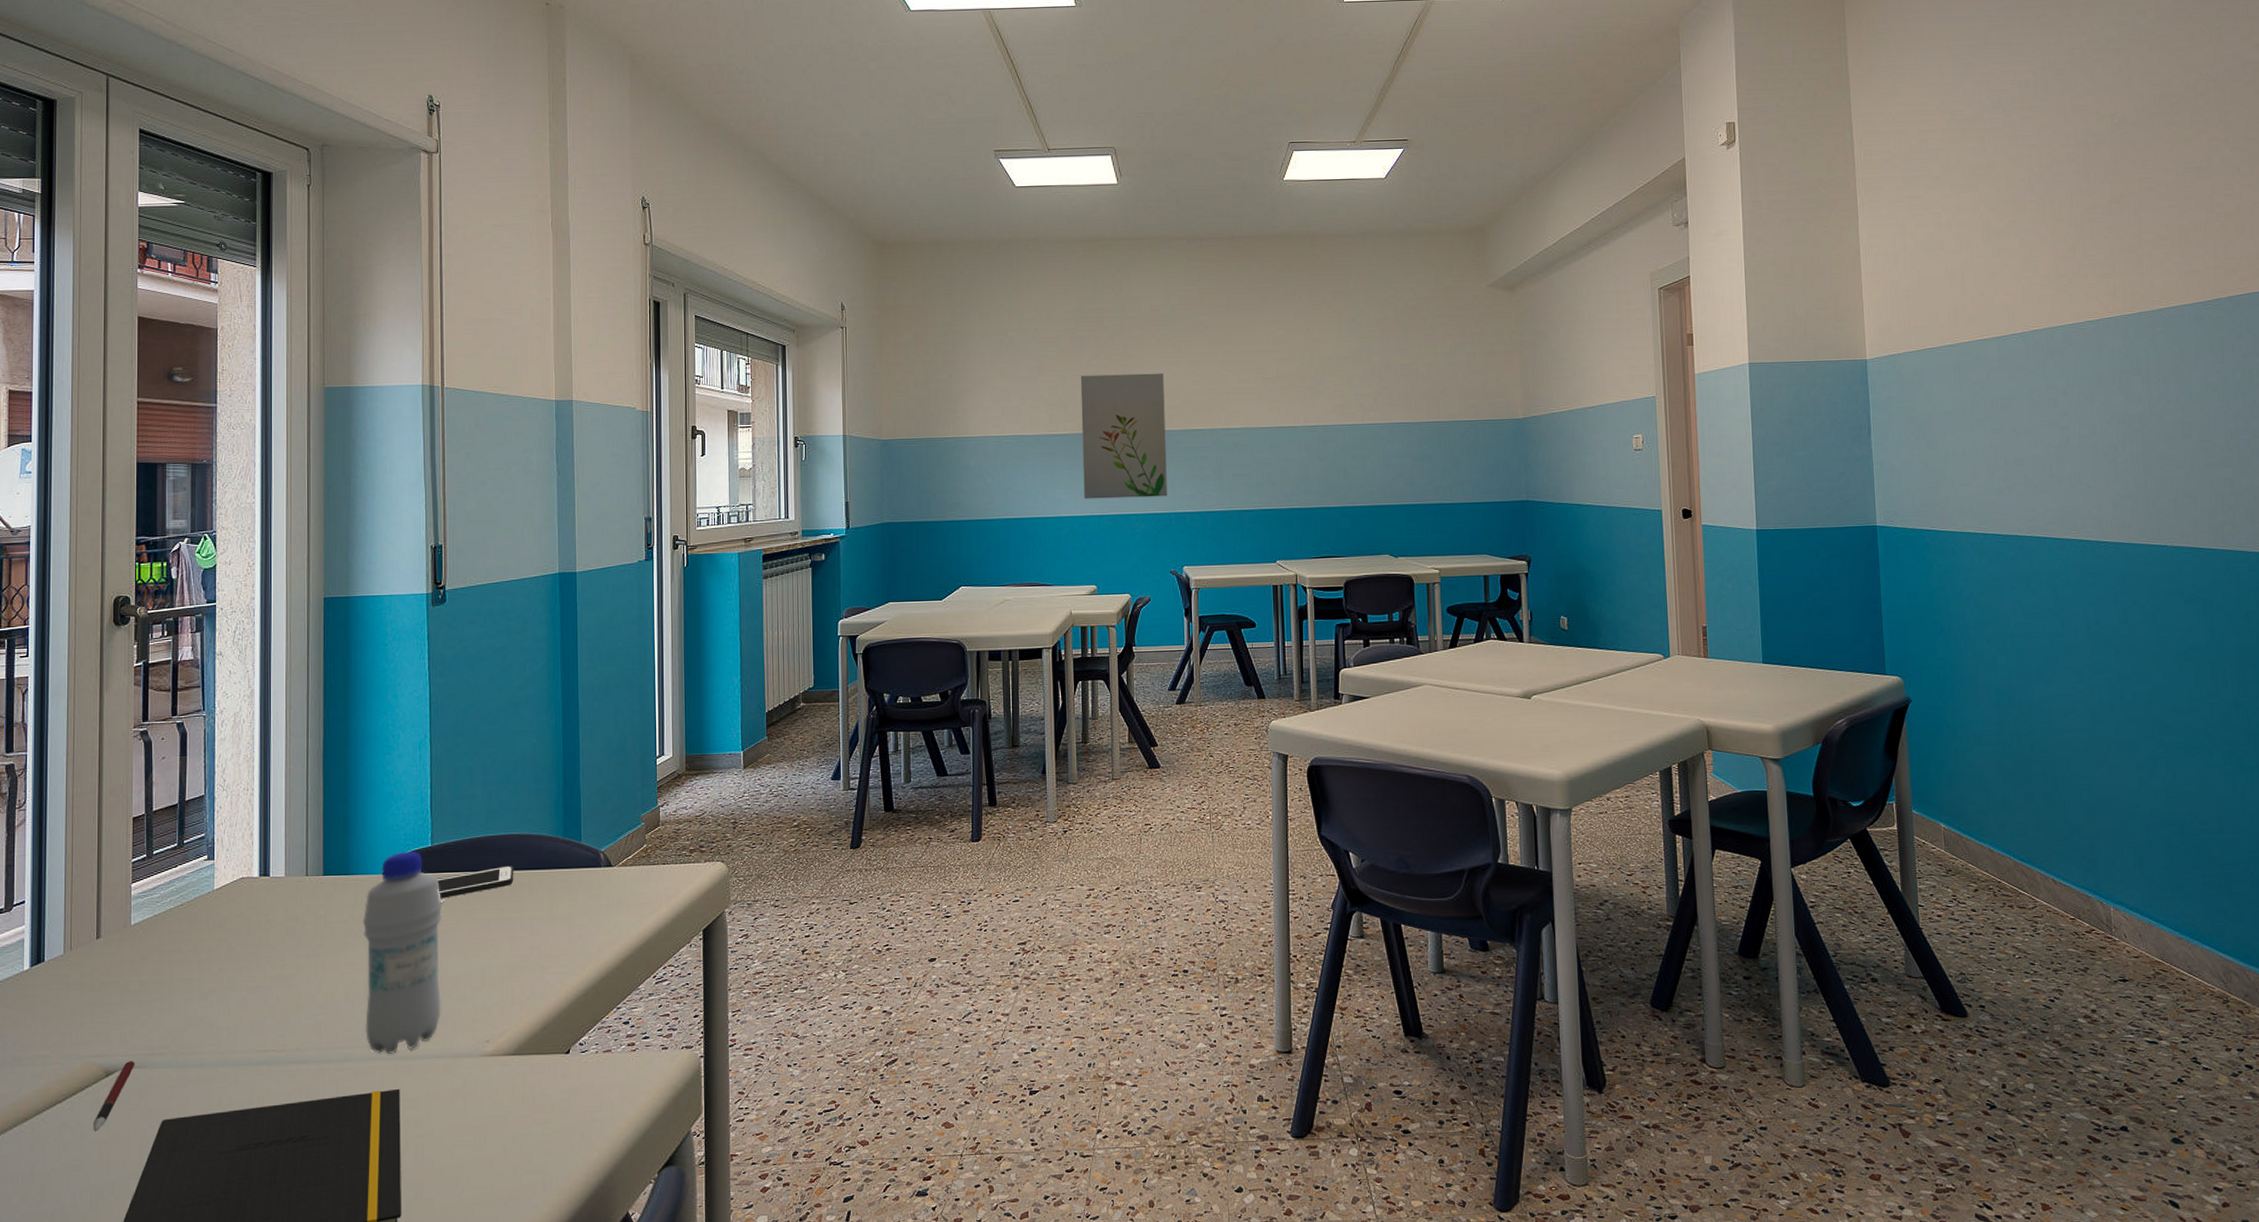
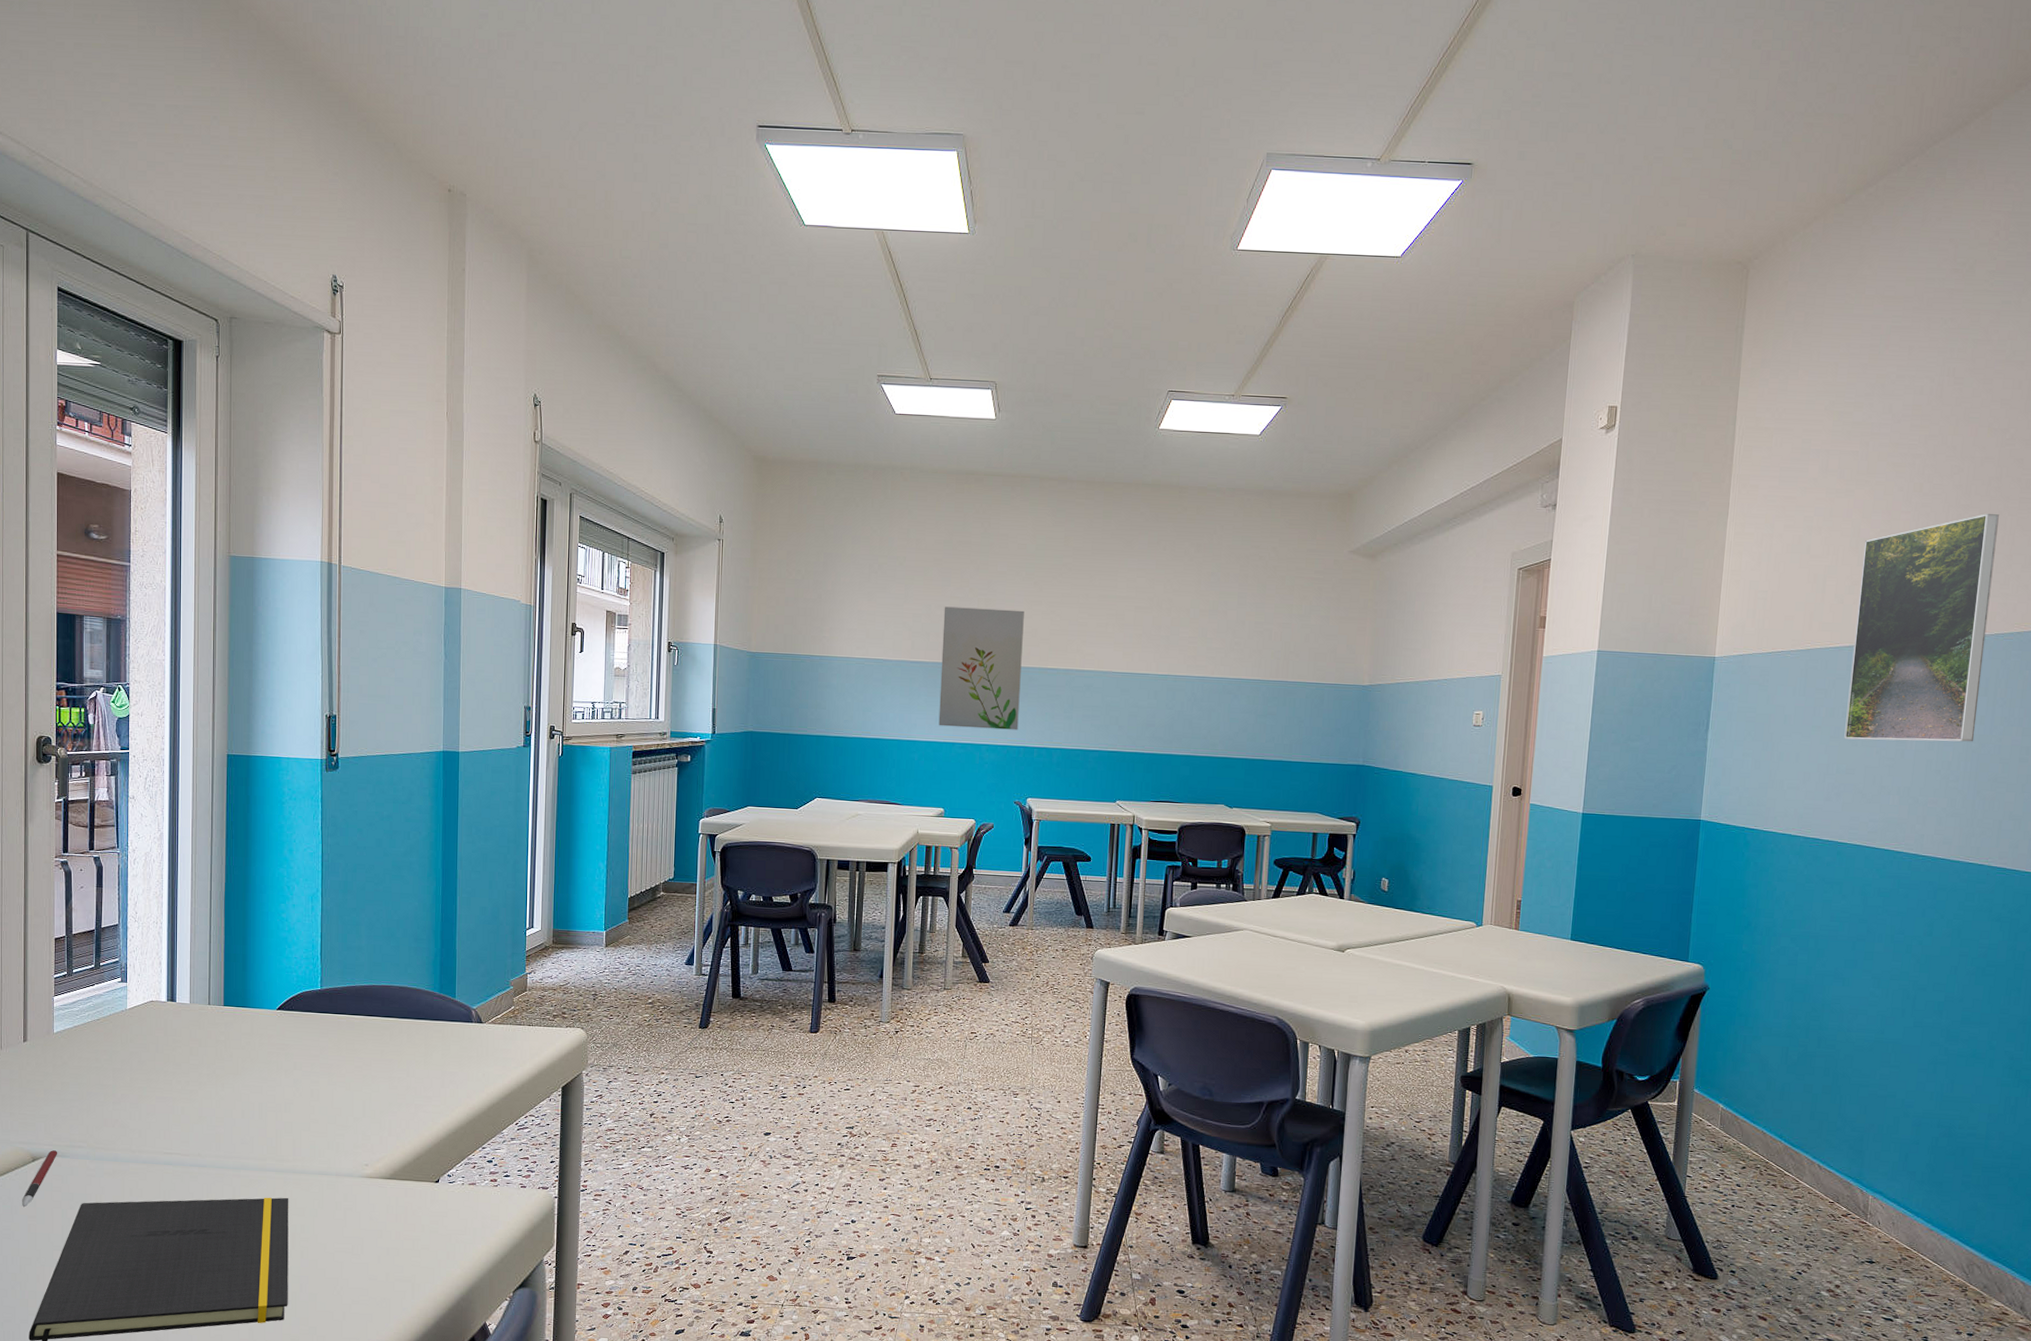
bottle: present [362,851,443,1054] -> none [258,991,329,1167]
cell phone: present [436,865,514,899] -> none [324,1013,394,1037]
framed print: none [1995,196,2136,430] -> present [1844,514,1999,742]

